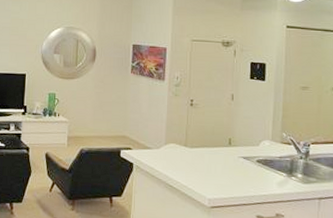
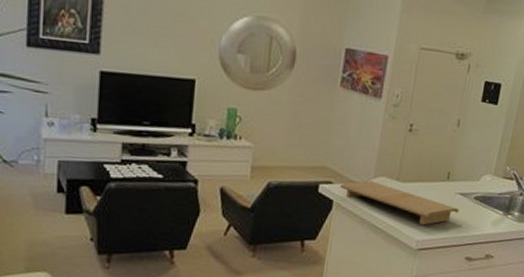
cutting board: none [138,147,245,186] -> present [340,181,460,226]

